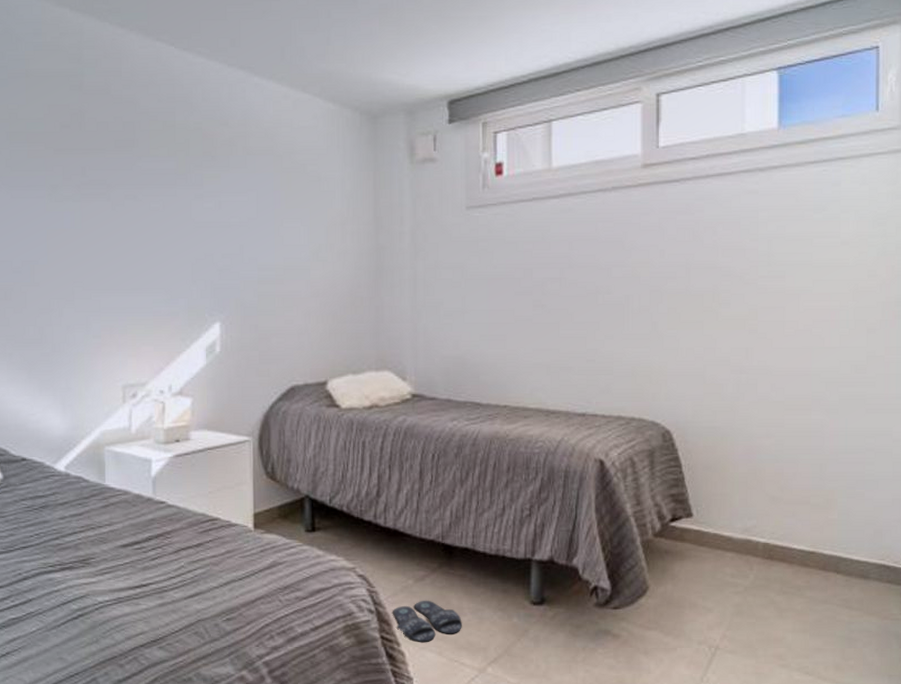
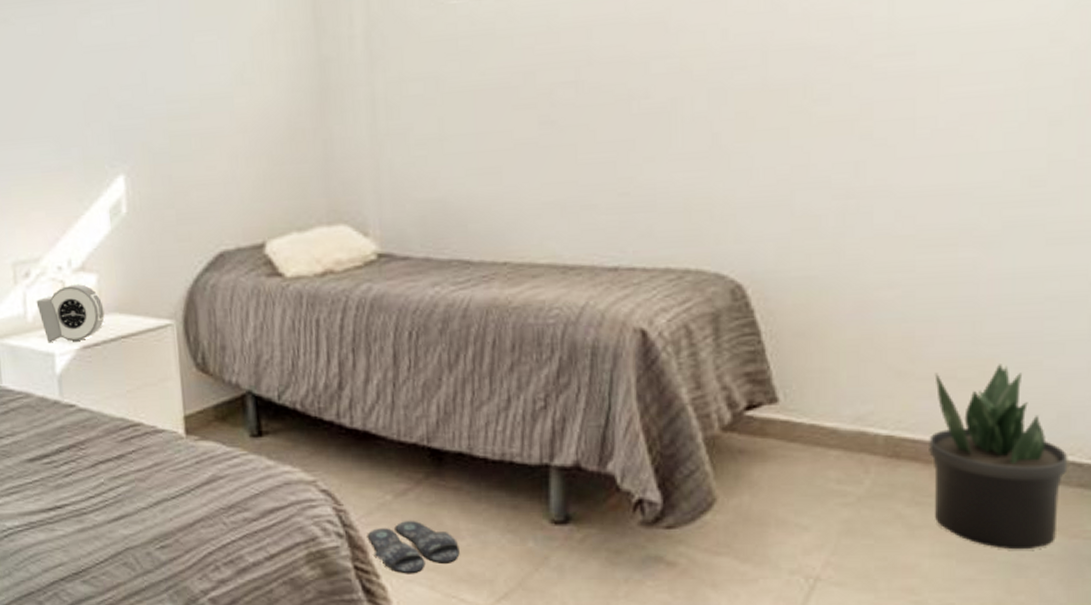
alarm clock: none [140,405,196,451] -> present [36,284,106,343]
planter: none [792,494,881,628] -> present [929,364,1068,550]

